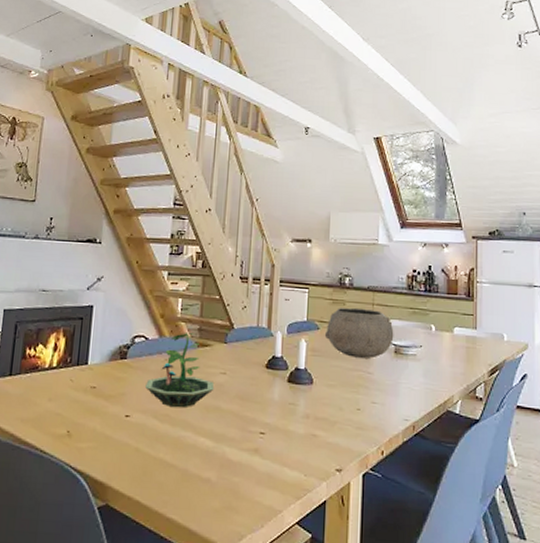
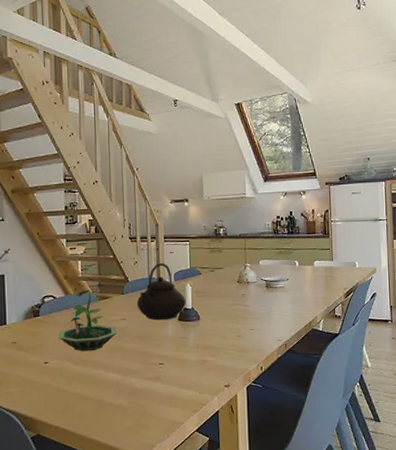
teapot: none [240,311,299,380] -> present [136,263,187,321]
bowl: present [324,307,394,359] -> none [206,253,265,295]

